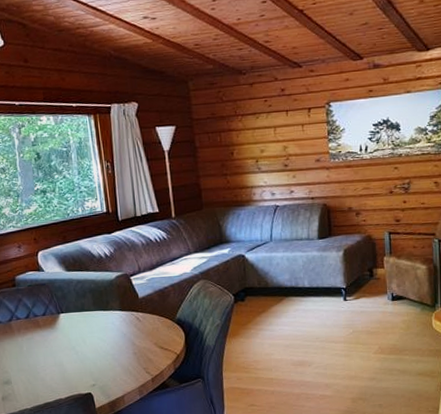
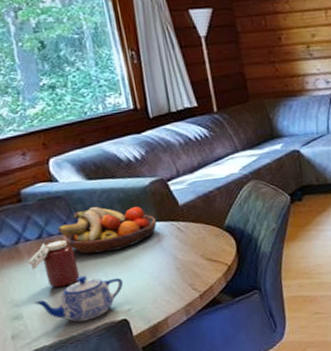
jar: none [17,320,57,361] -> present [28,239,80,288]
teapot: none [21,352,91,391] -> present [34,276,124,322]
fruit bowl: none [41,295,120,335] -> present [56,207,157,254]

